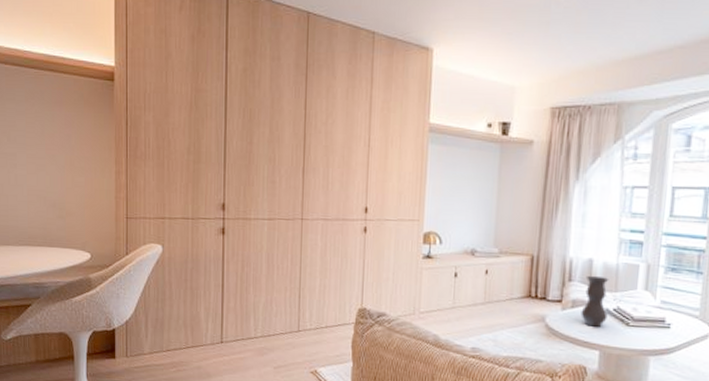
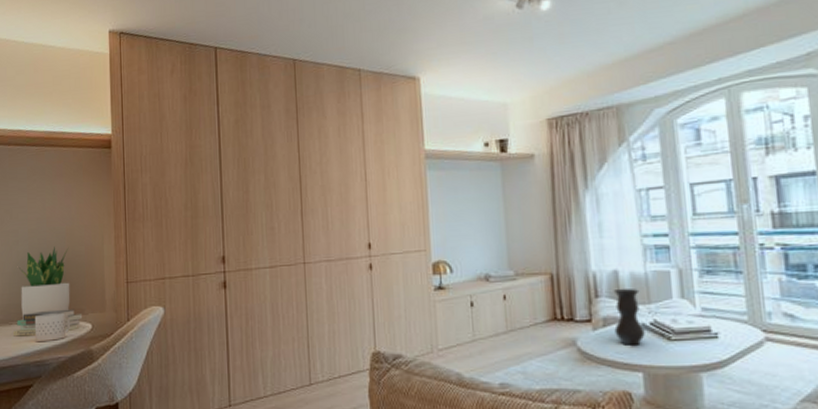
books: none [11,235,82,259] -> present [12,309,83,337]
planter: none [18,174,69,243] -> present [19,247,70,320]
mug: none [33,238,70,266] -> present [34,312,71,343]

